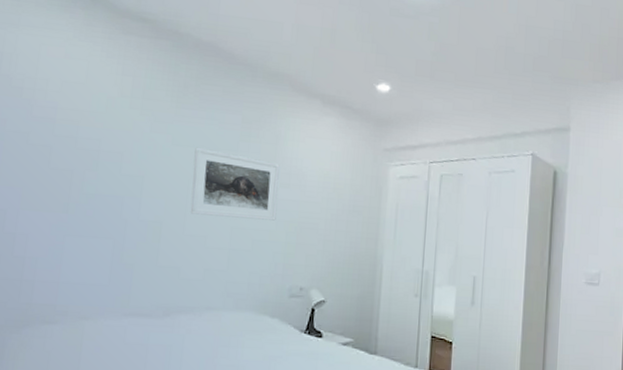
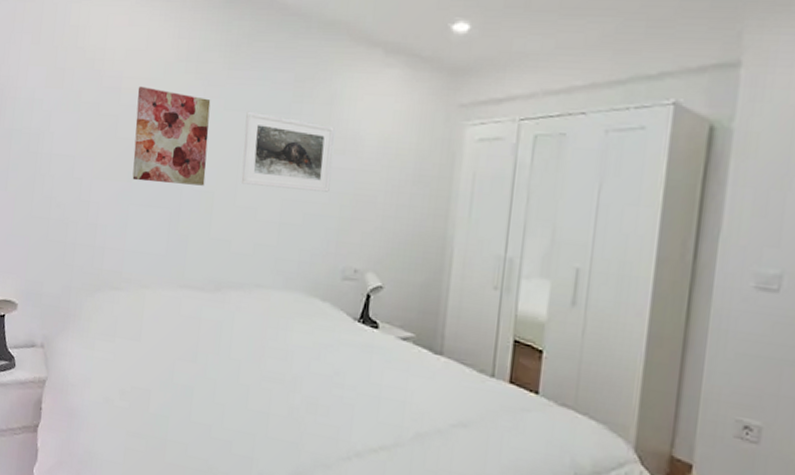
wall art: none [69,118,158,216] -> present [132,86,211,186]

